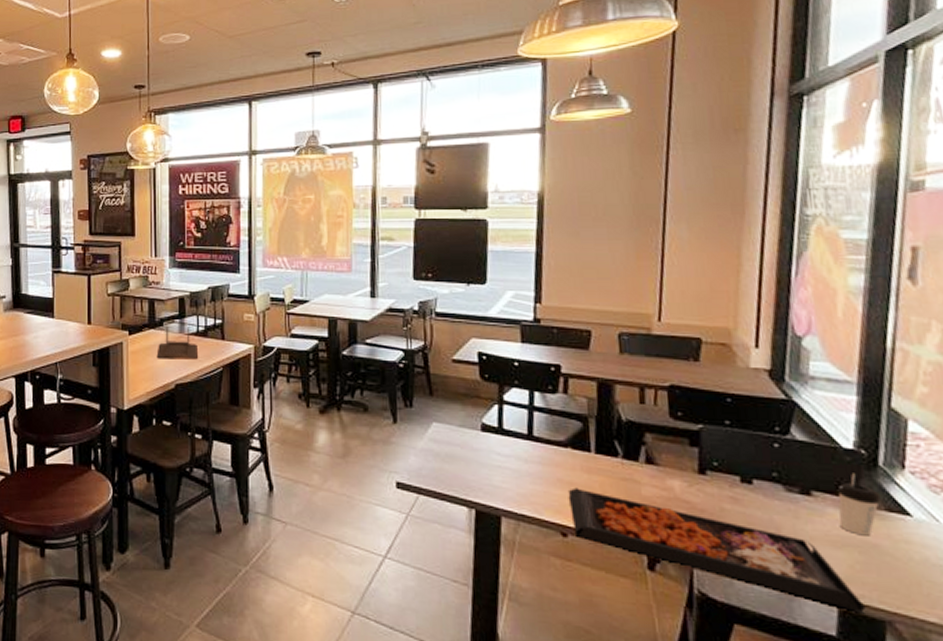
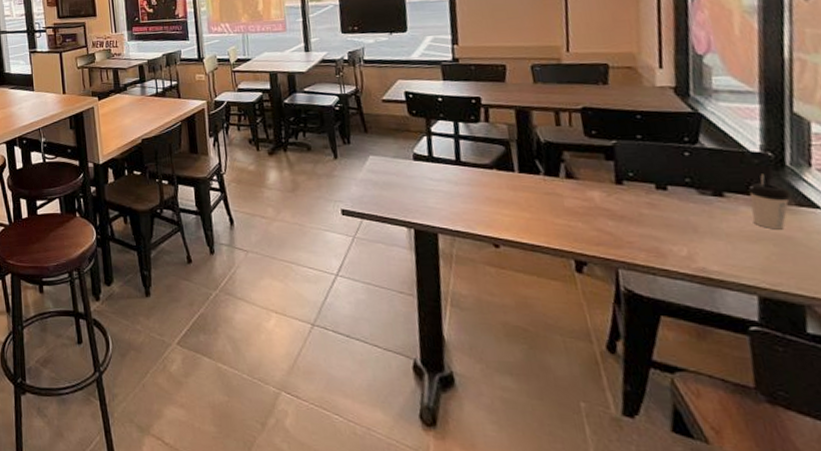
napkin holder: present [156,326,198,360] -> none [123,89,159,119]
food tray: present [568,487,866,612] -> none [496,204,785,298]

